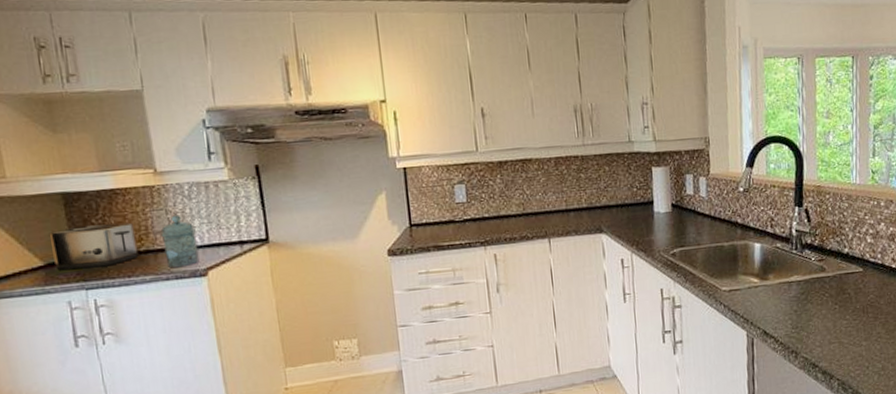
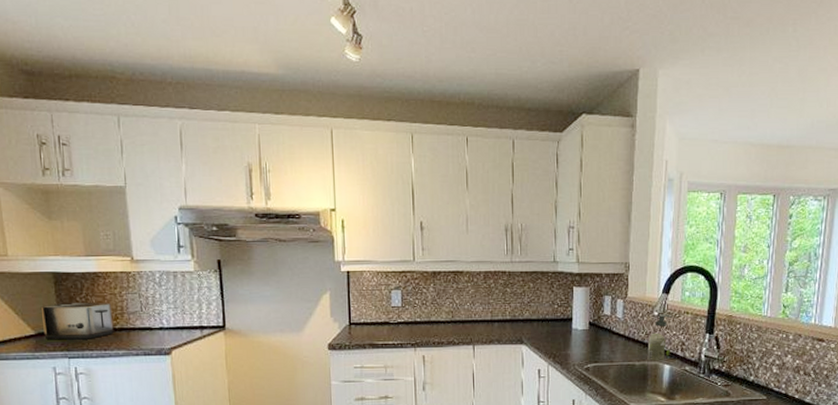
canister: present [161,215,200,269] -> none [134,299,165,346]
soap dispenser: none [735,189,760,240] -> present [647,314,672,361]

